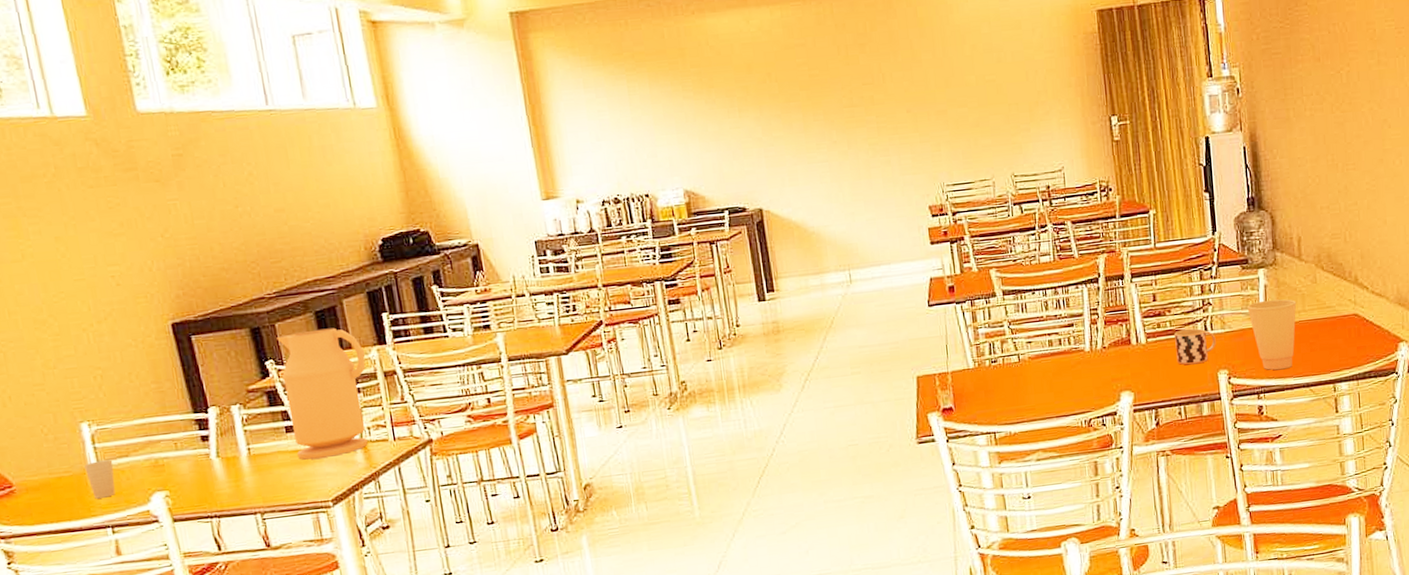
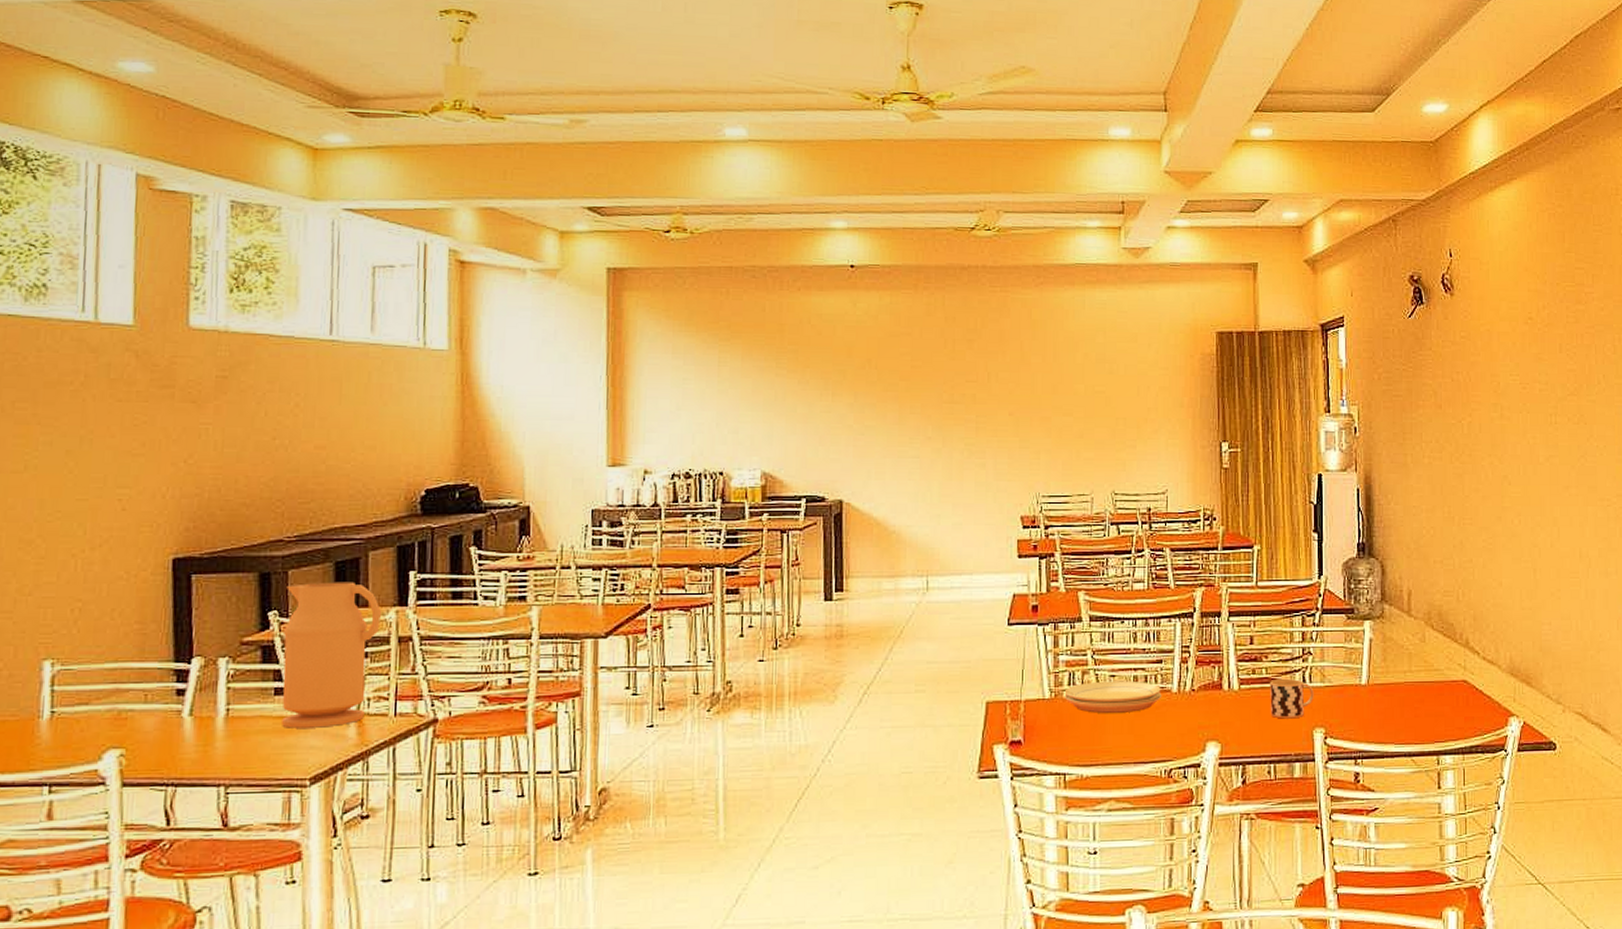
cup: present [84,460,116,499] -> none [35,706,69,750]
plate: none [986,345,1076,377] -> present [1064,681,1162,714]
cup: present [1247,299,1297,371] -> none [1350,655,1403,735]

